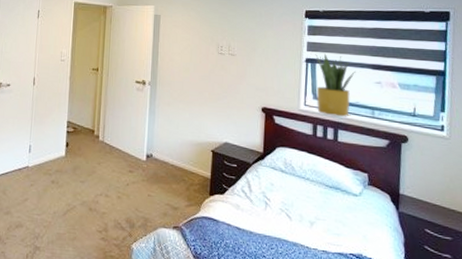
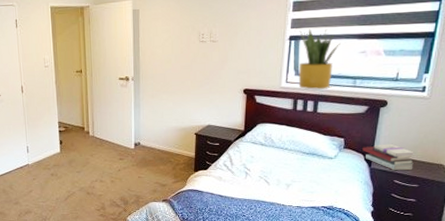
books: none [388,184,444,219] -> present [362,143,414,171]

